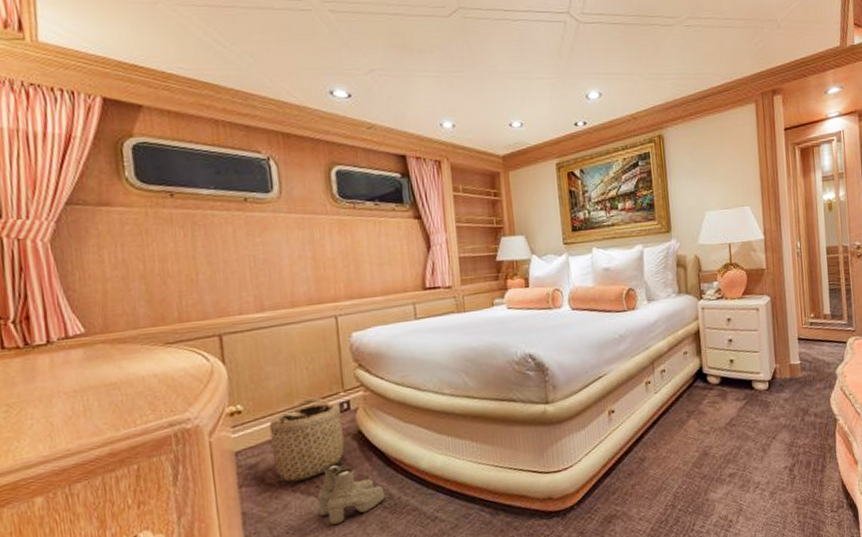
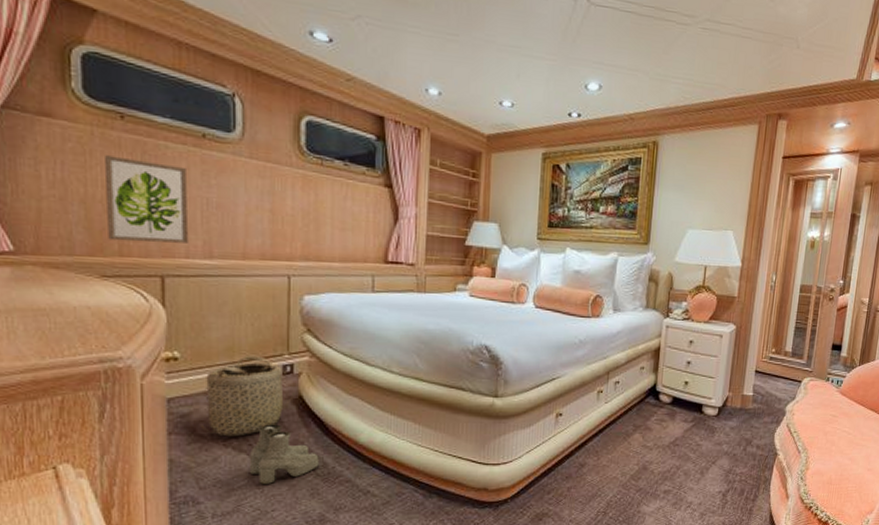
wall art: none [159,231,240,309] -> present [105,155,188,243]

